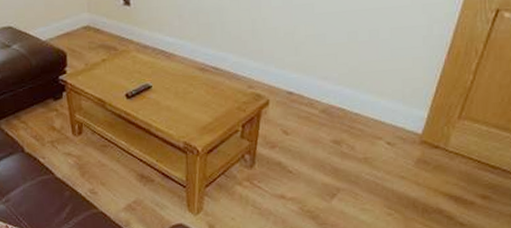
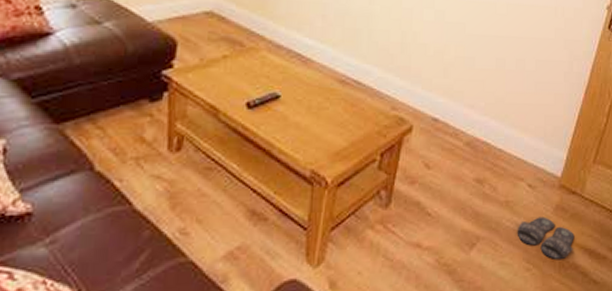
slippers: none [378,169,438,206] -> present [518,216,575,259]

